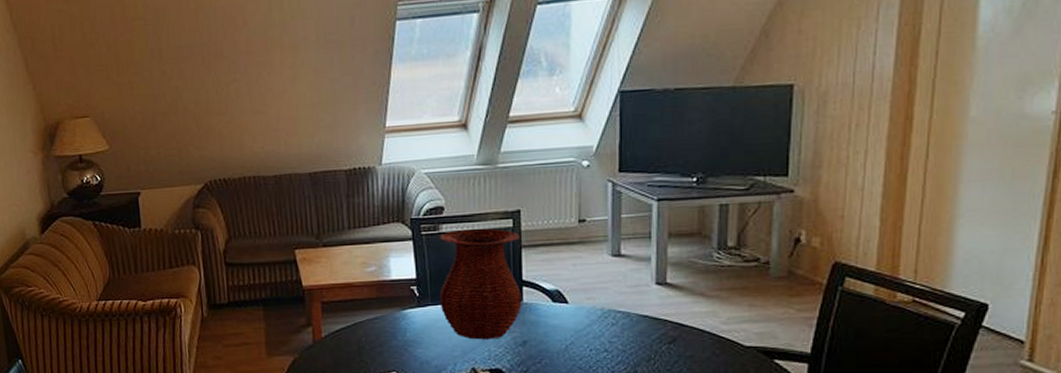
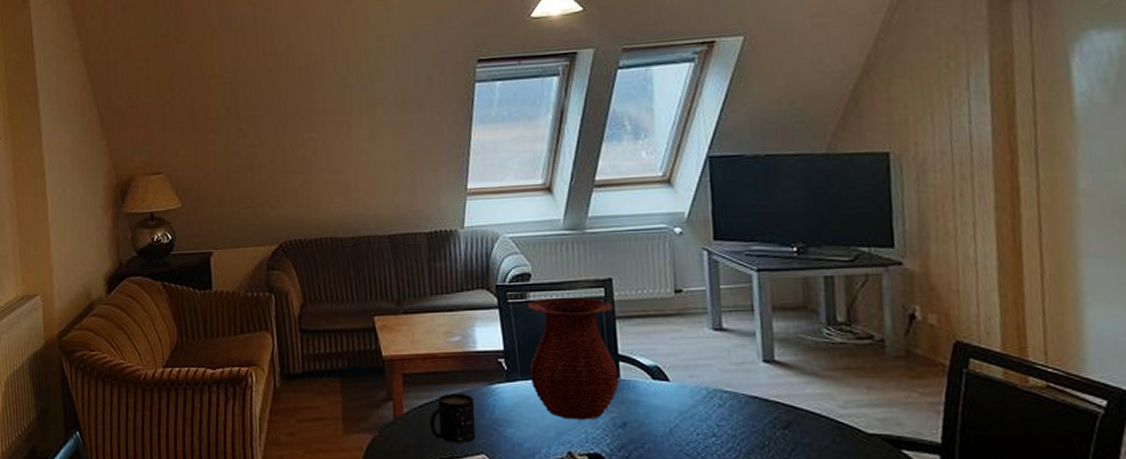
mug: none [346,318,389,362] -> present [429,393,476,443]

